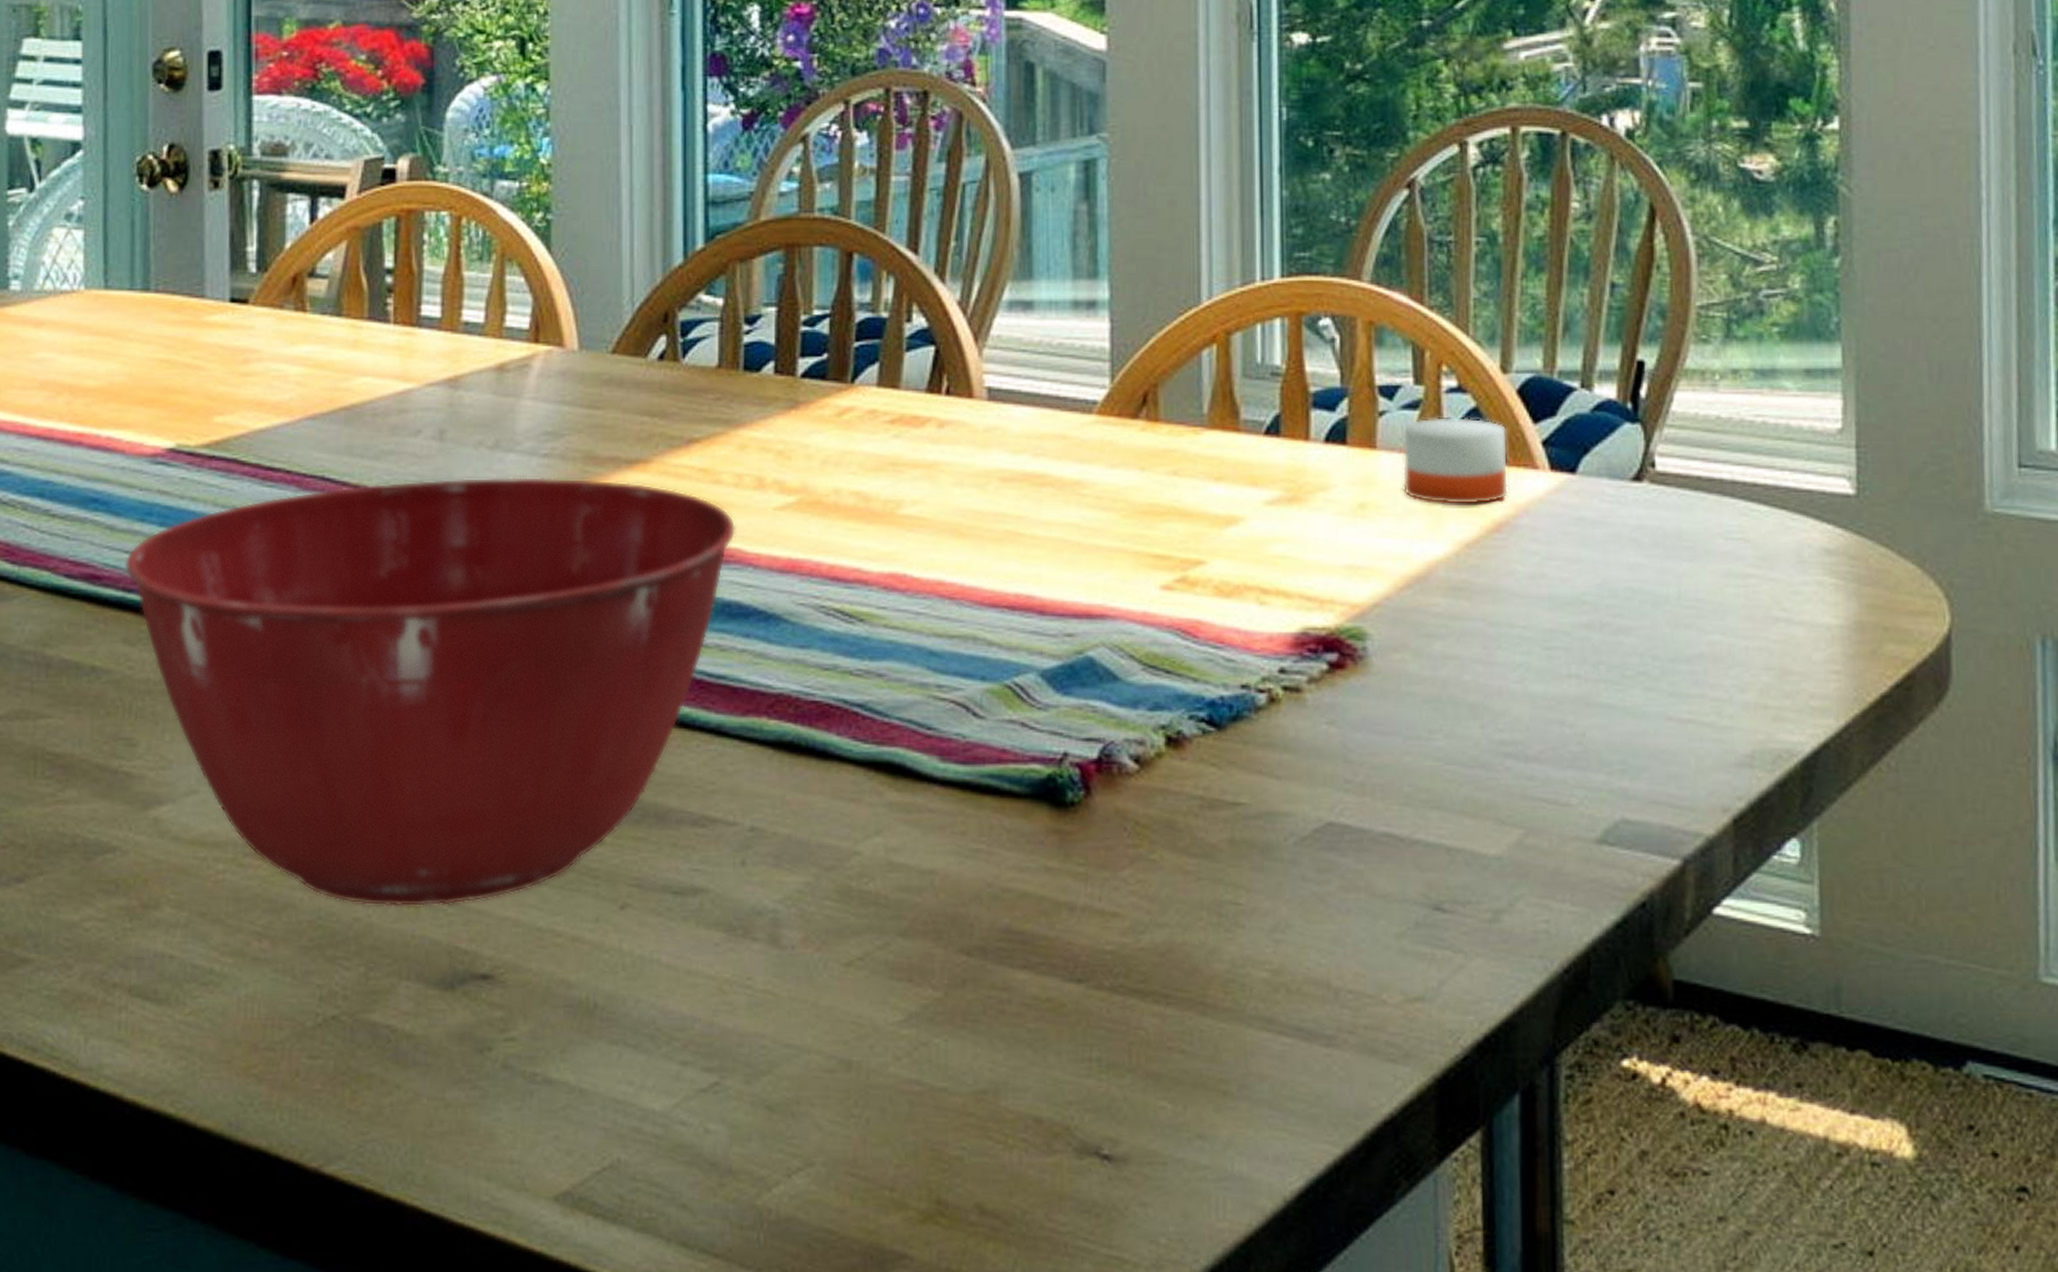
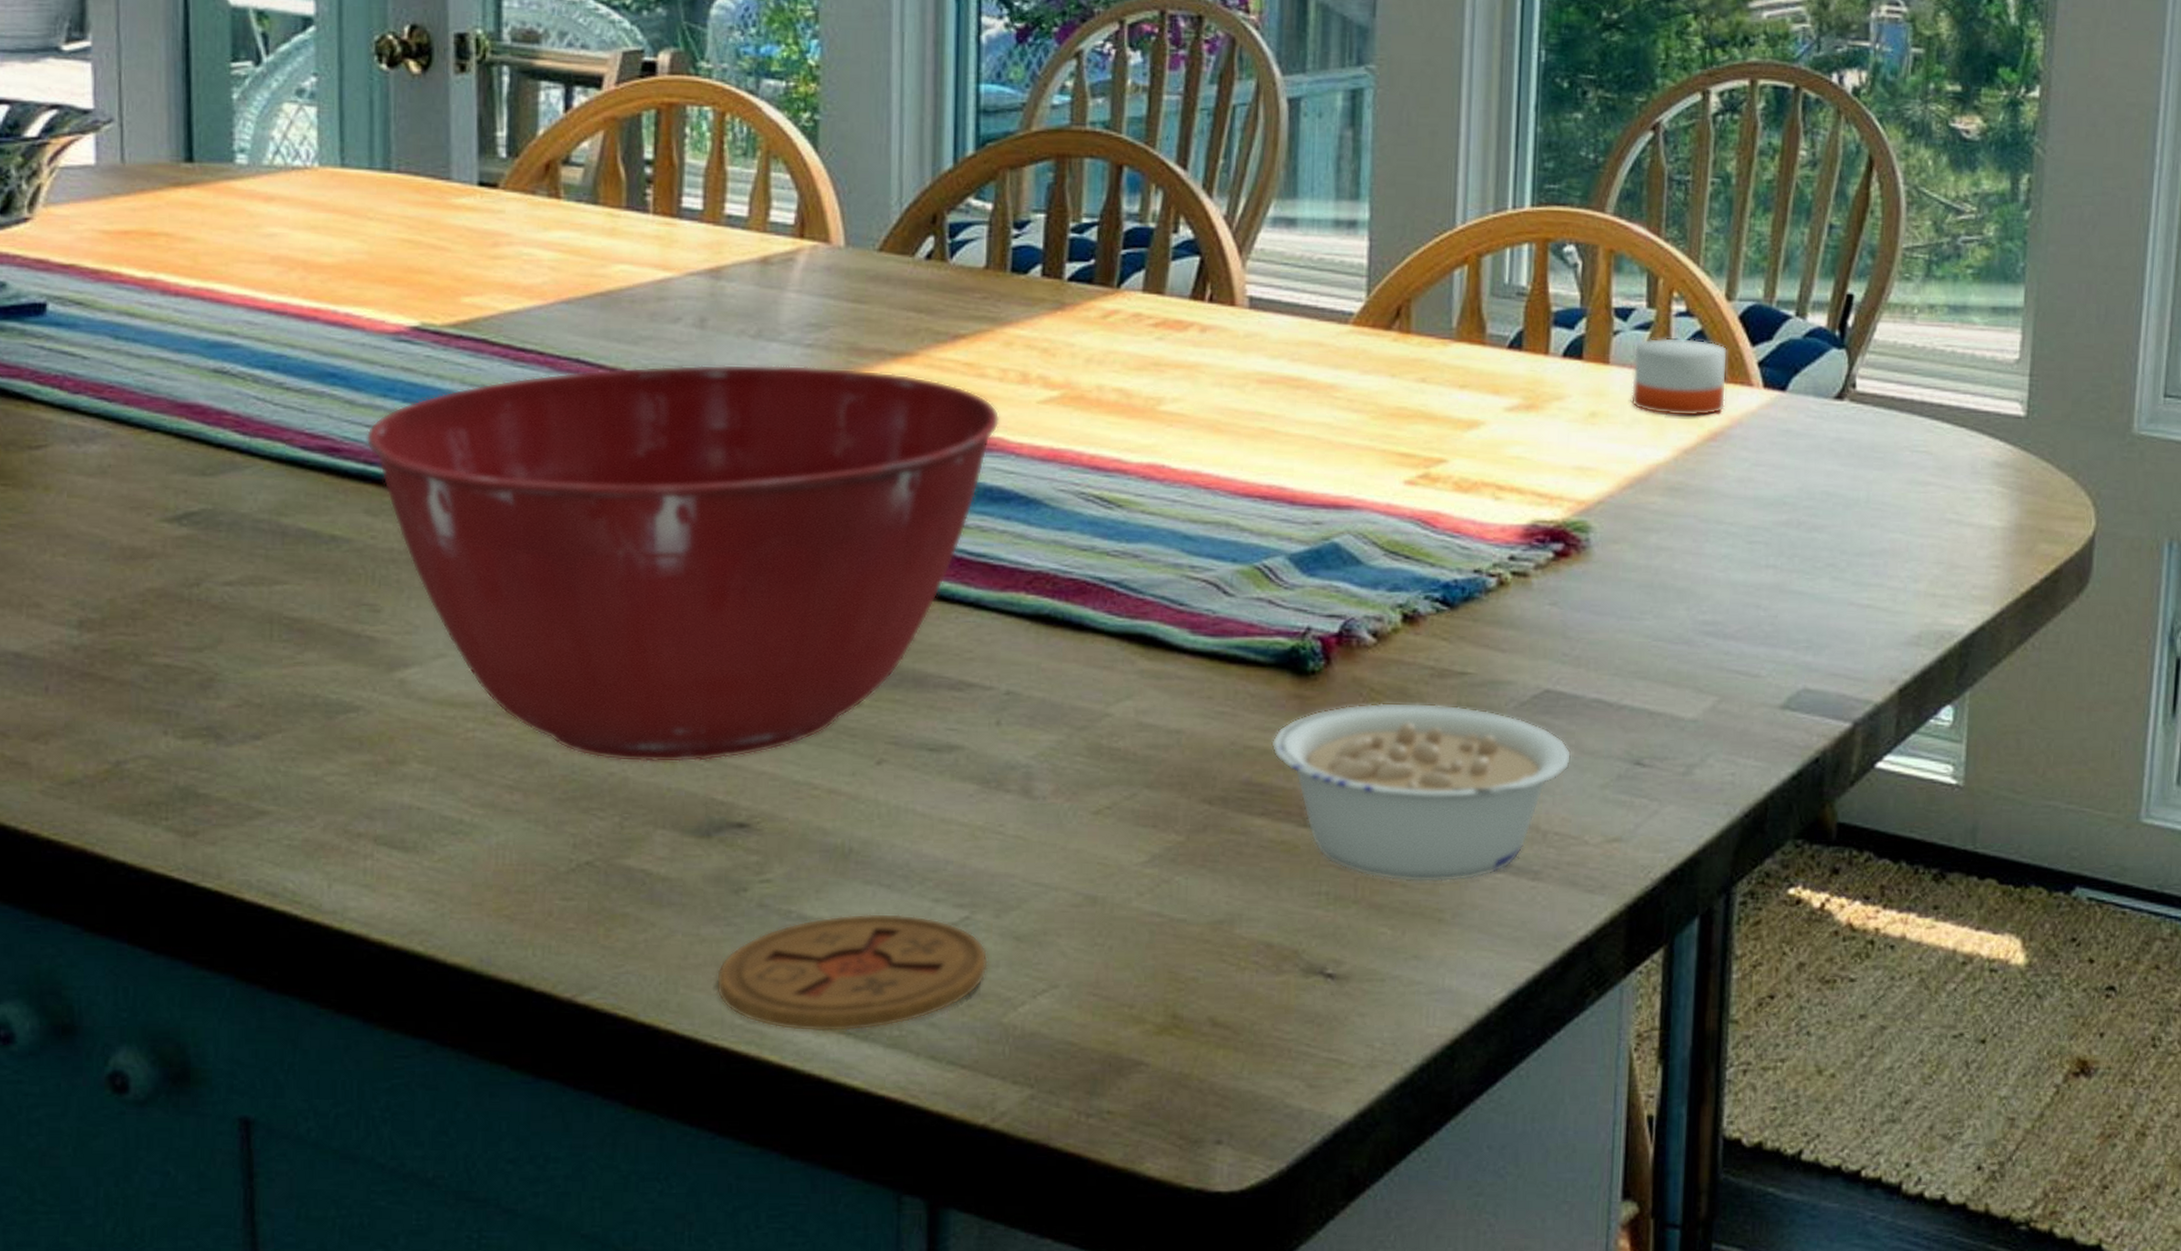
coaster: none [461,1076,739,1213] -> present [715,913,988,1032]
legume: none [1031,837,1362,1049] -> present [1271,702,1572,883]

